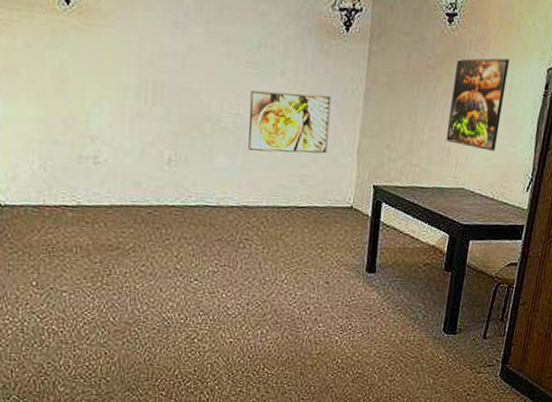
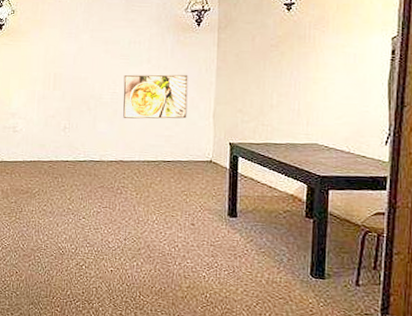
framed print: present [446,58,509,151] -> none [295,32,350,111]

